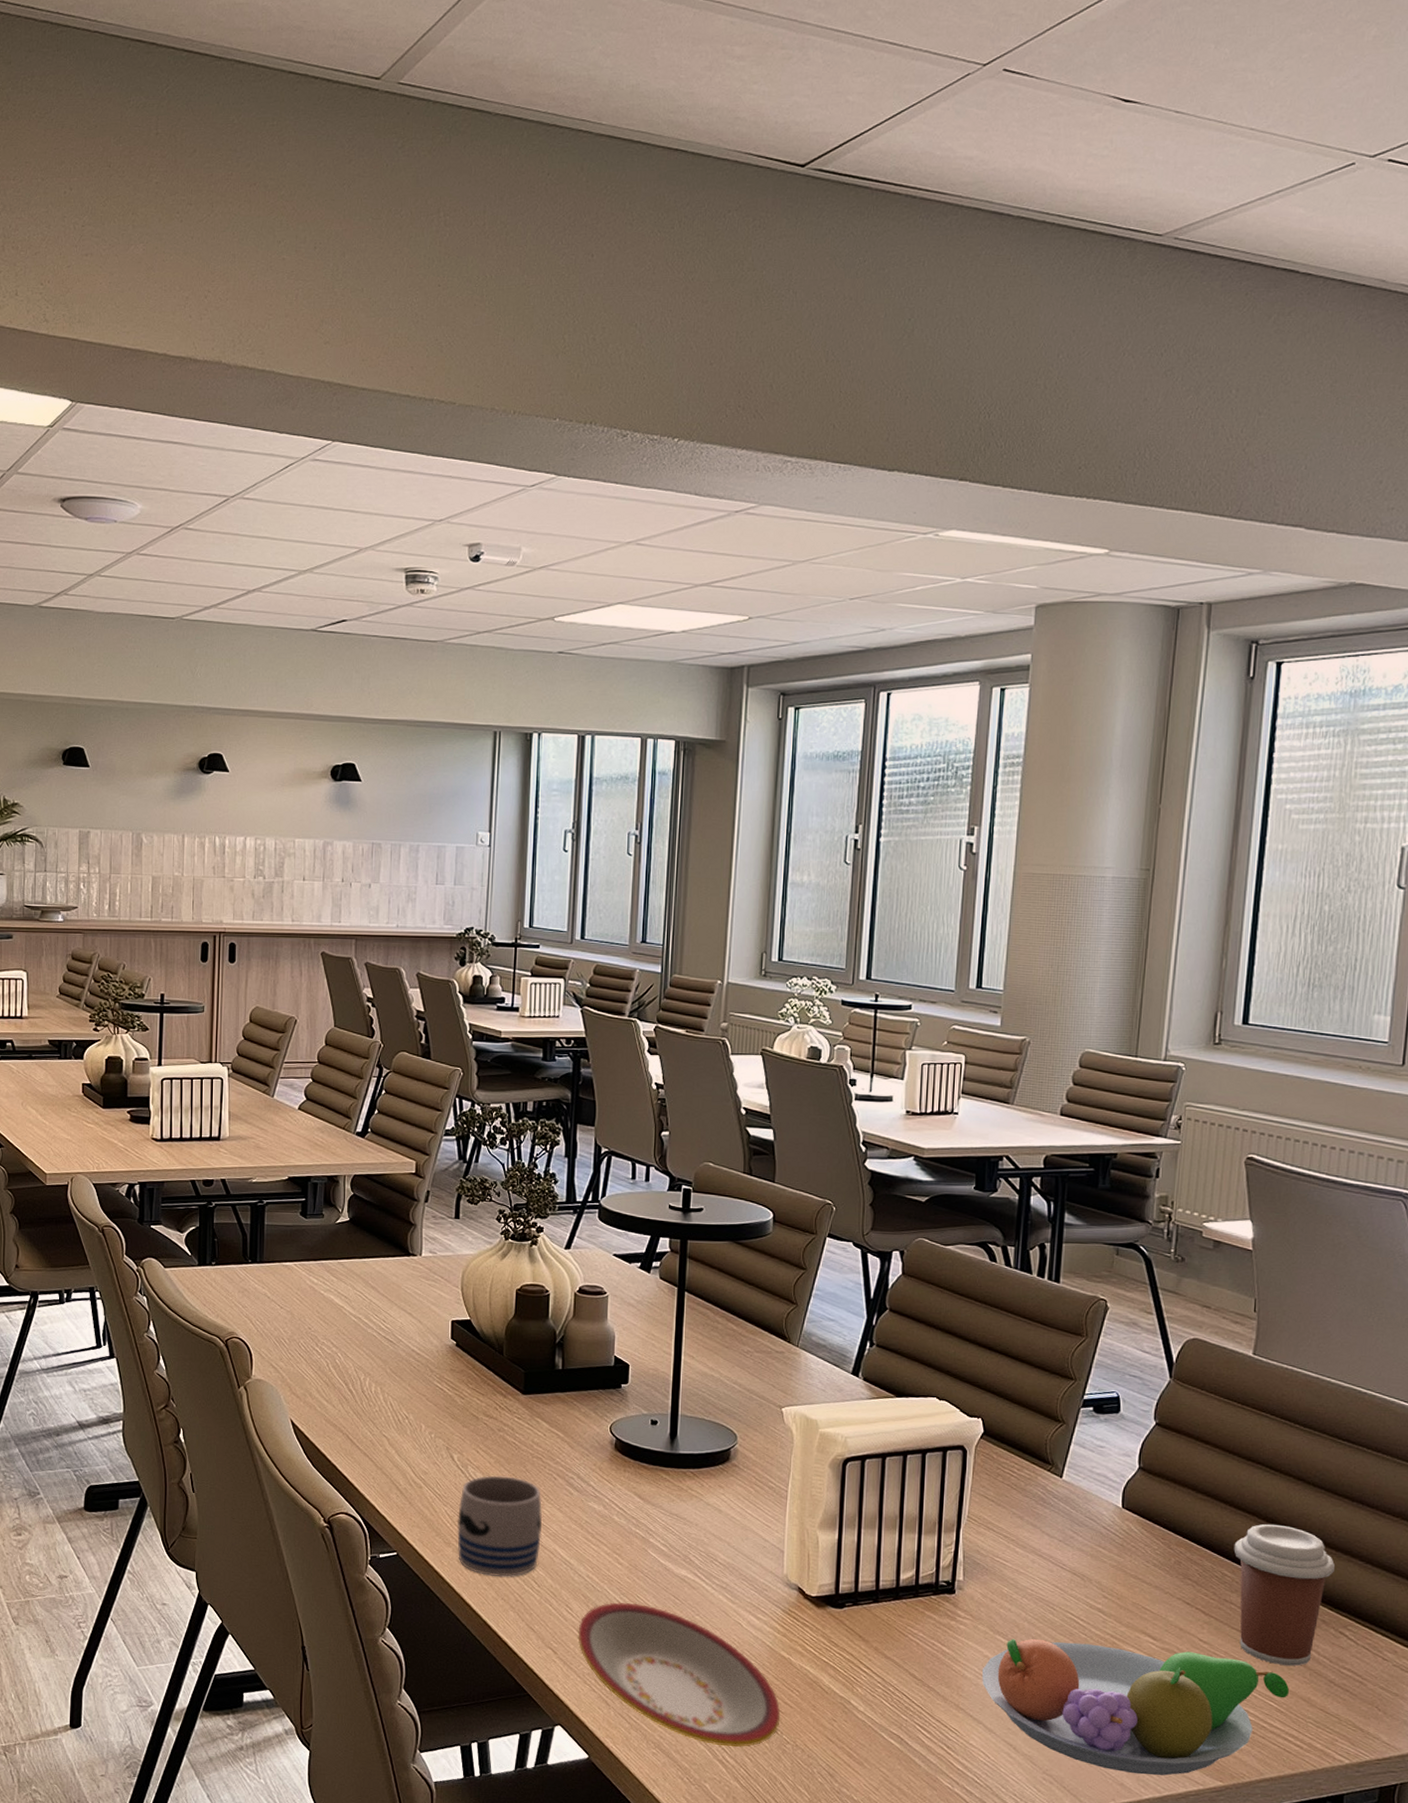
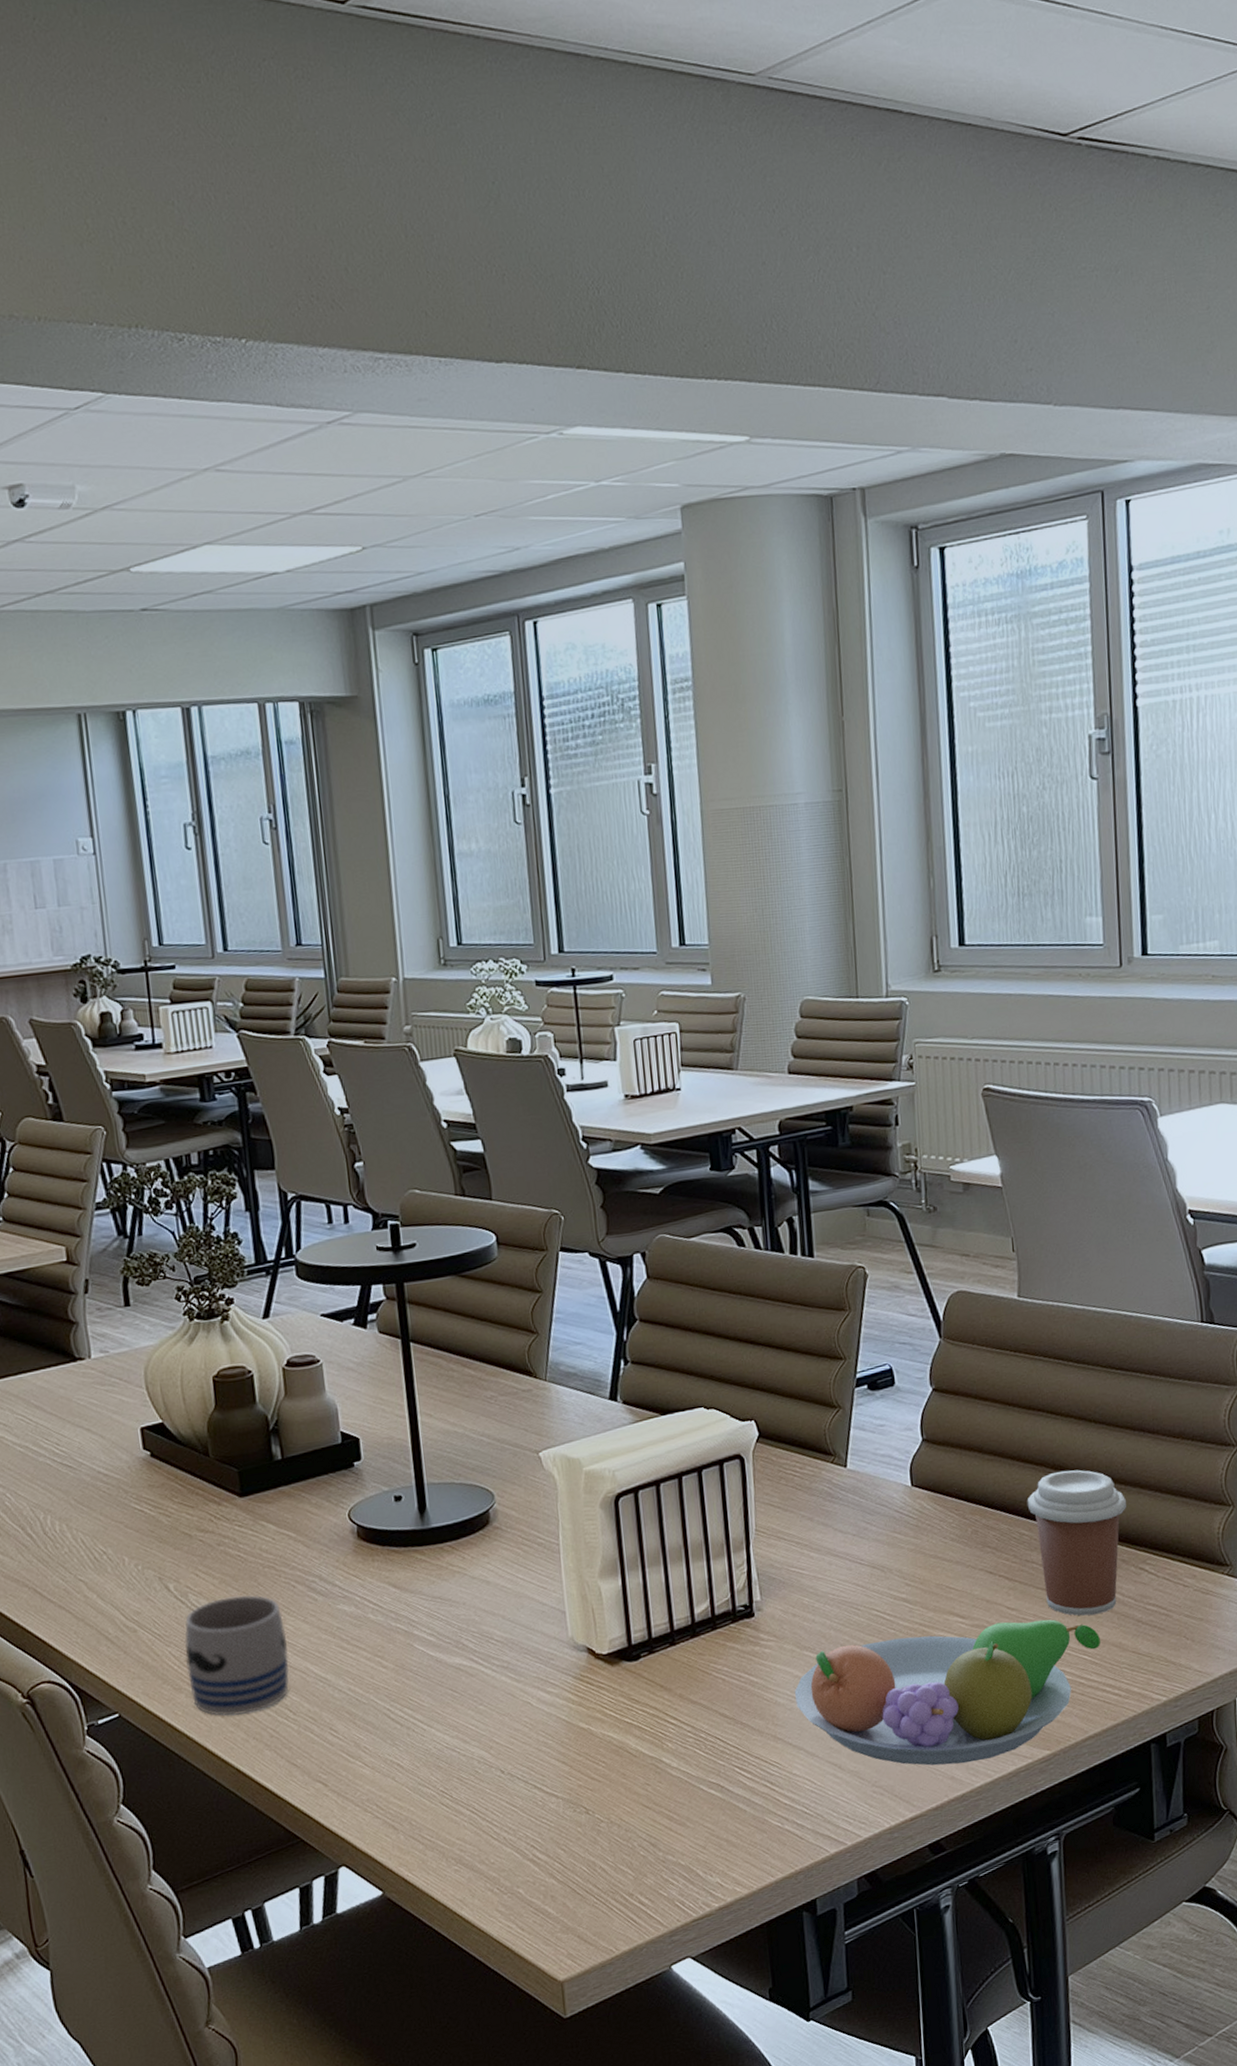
plate: present [578,1602,781,1748] -> none [348,1707,590,1845]

